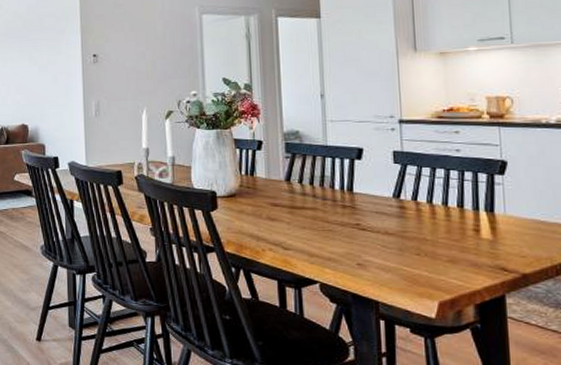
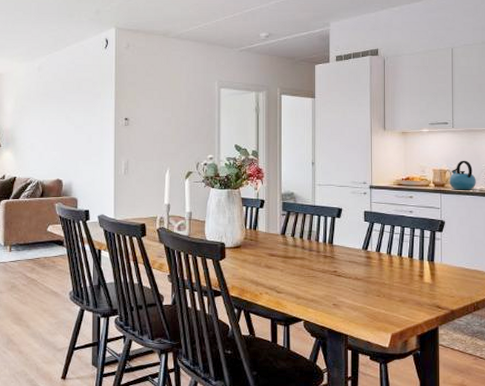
kettle: none [510,83,551,122] -> present [449,160,476,190]

